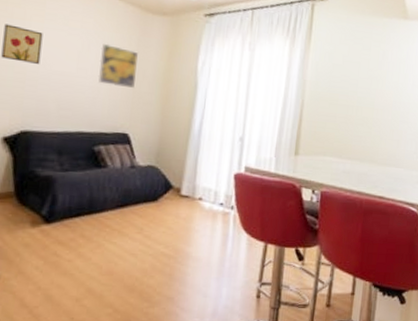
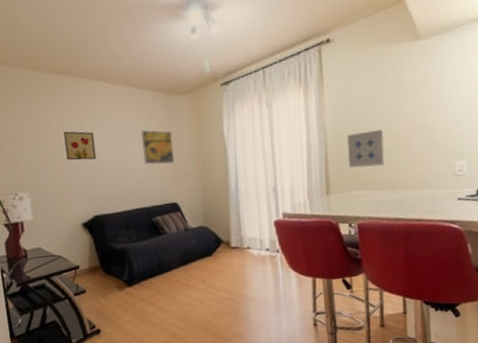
wall art: none [322,96,360,135] -> present [347,130,384,168]

